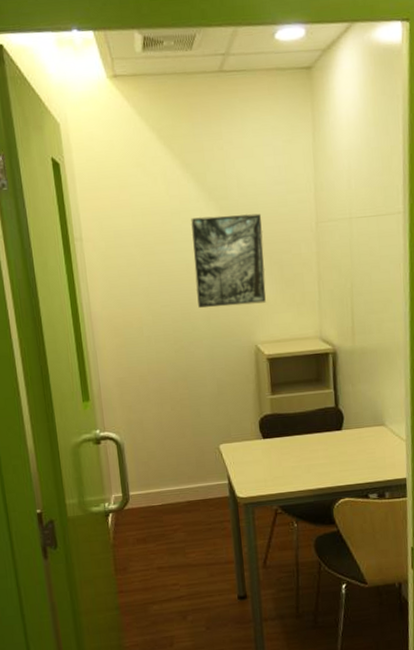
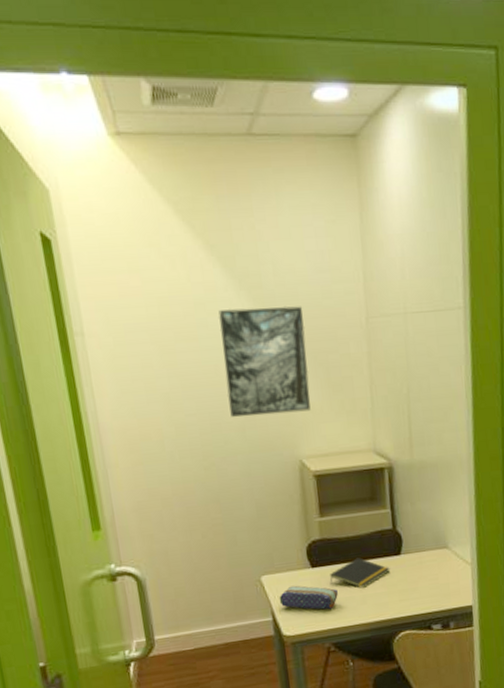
pencil case: none [234,453,285,477] -> present [279,585,338,610]
notepad: none [278,431,332,458] -> present [329,557,390,588]

